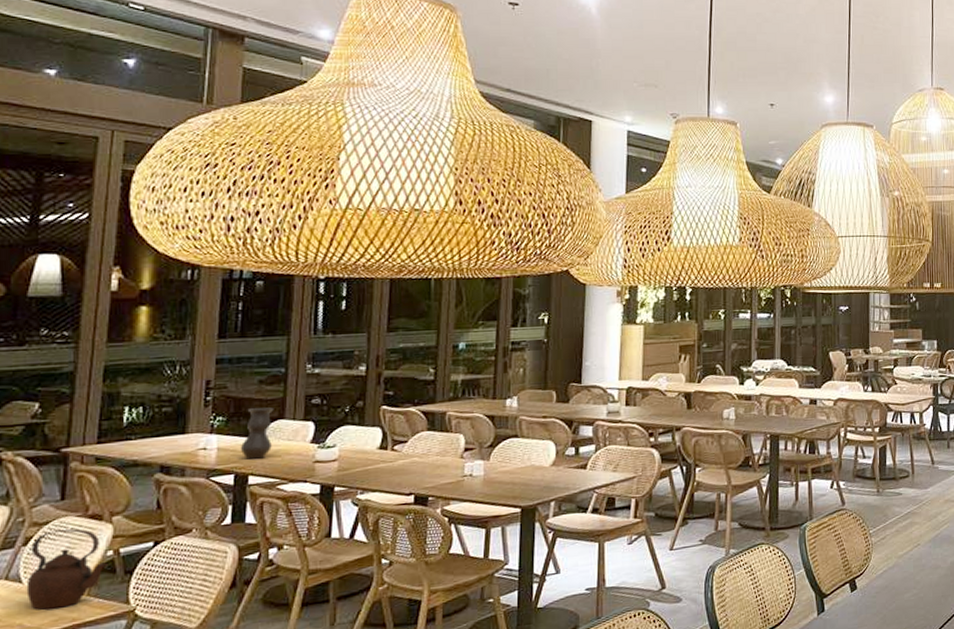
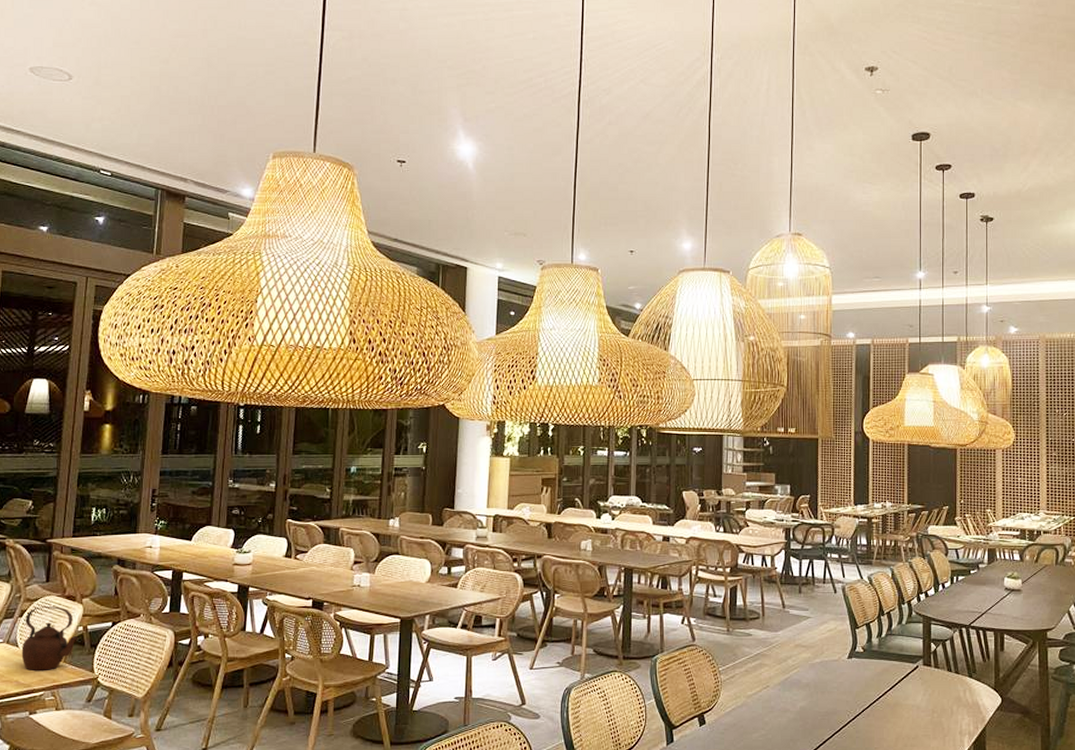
vase: present [240,407,274,459] -> none [177,515,203,558]

